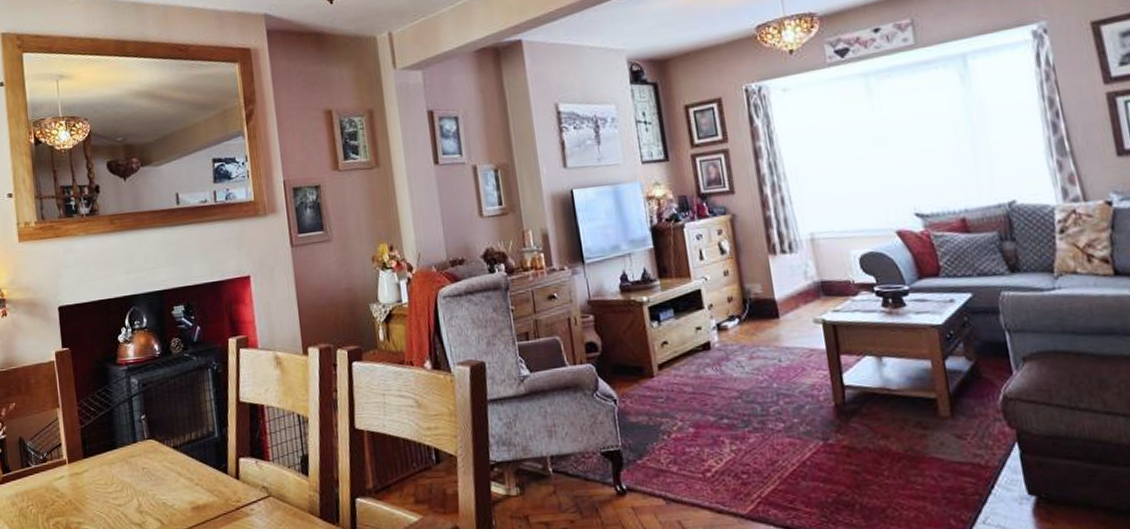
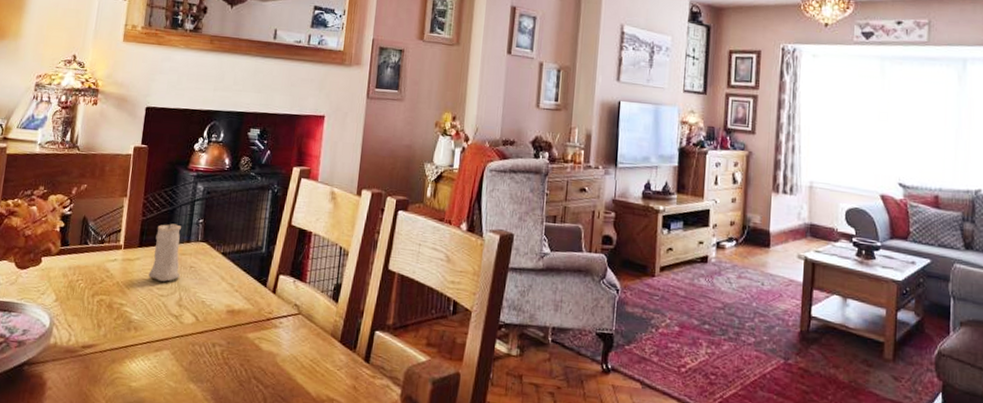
candle: none [98,422,135,490] -> present [148,220,181,282]

